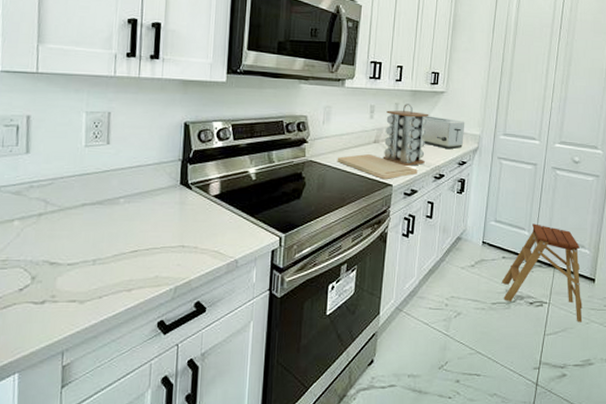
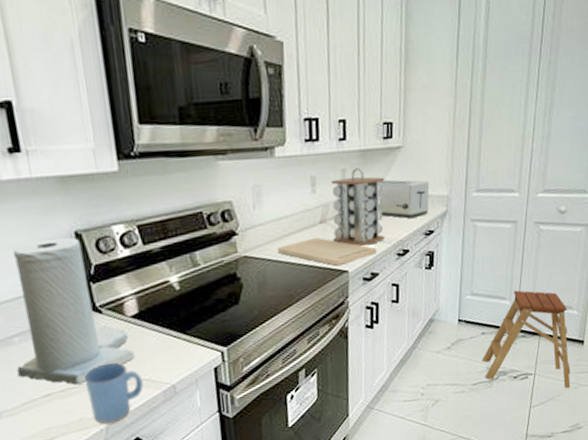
paper towel: none [116,125,211,247] -> present [12,237,136,385]
mug: none [166,232,212,285] -> present [84,362,144,425]

